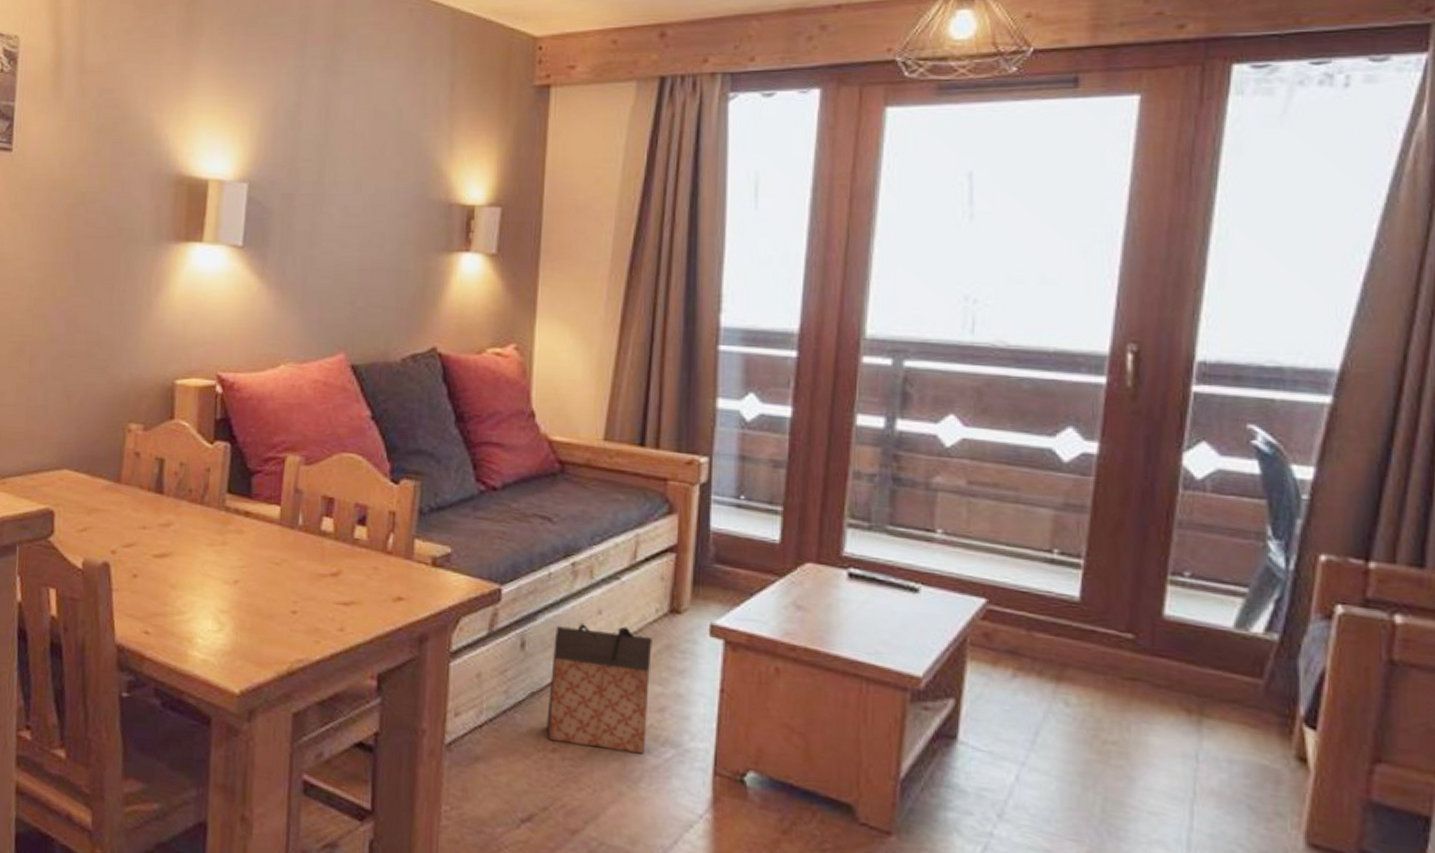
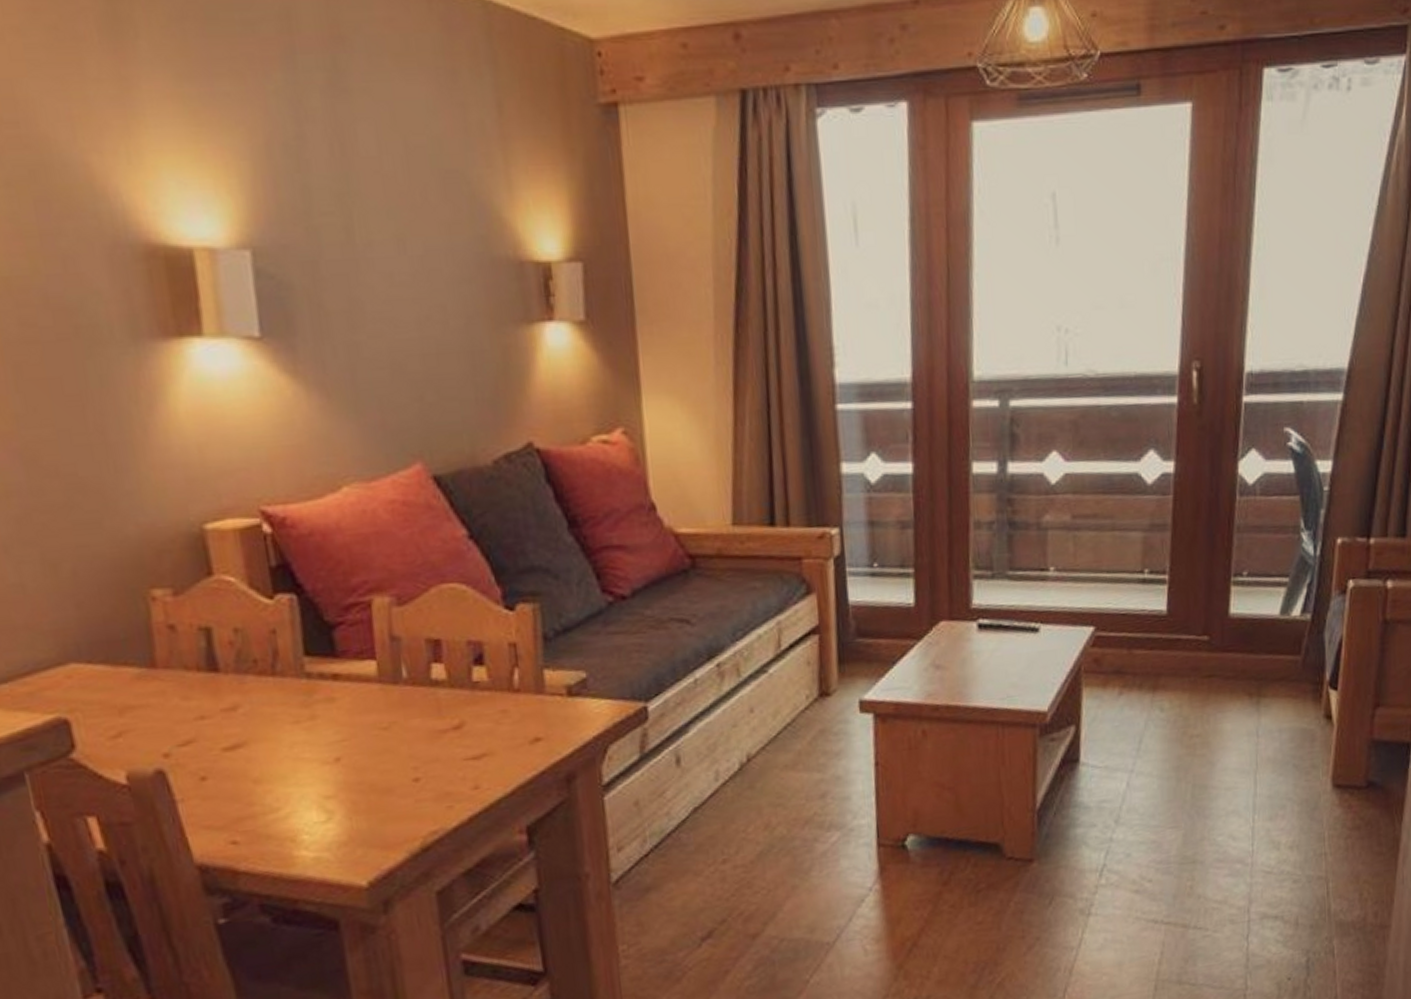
bag: present [546,624,652,755] -> none [709,719,812,853]

